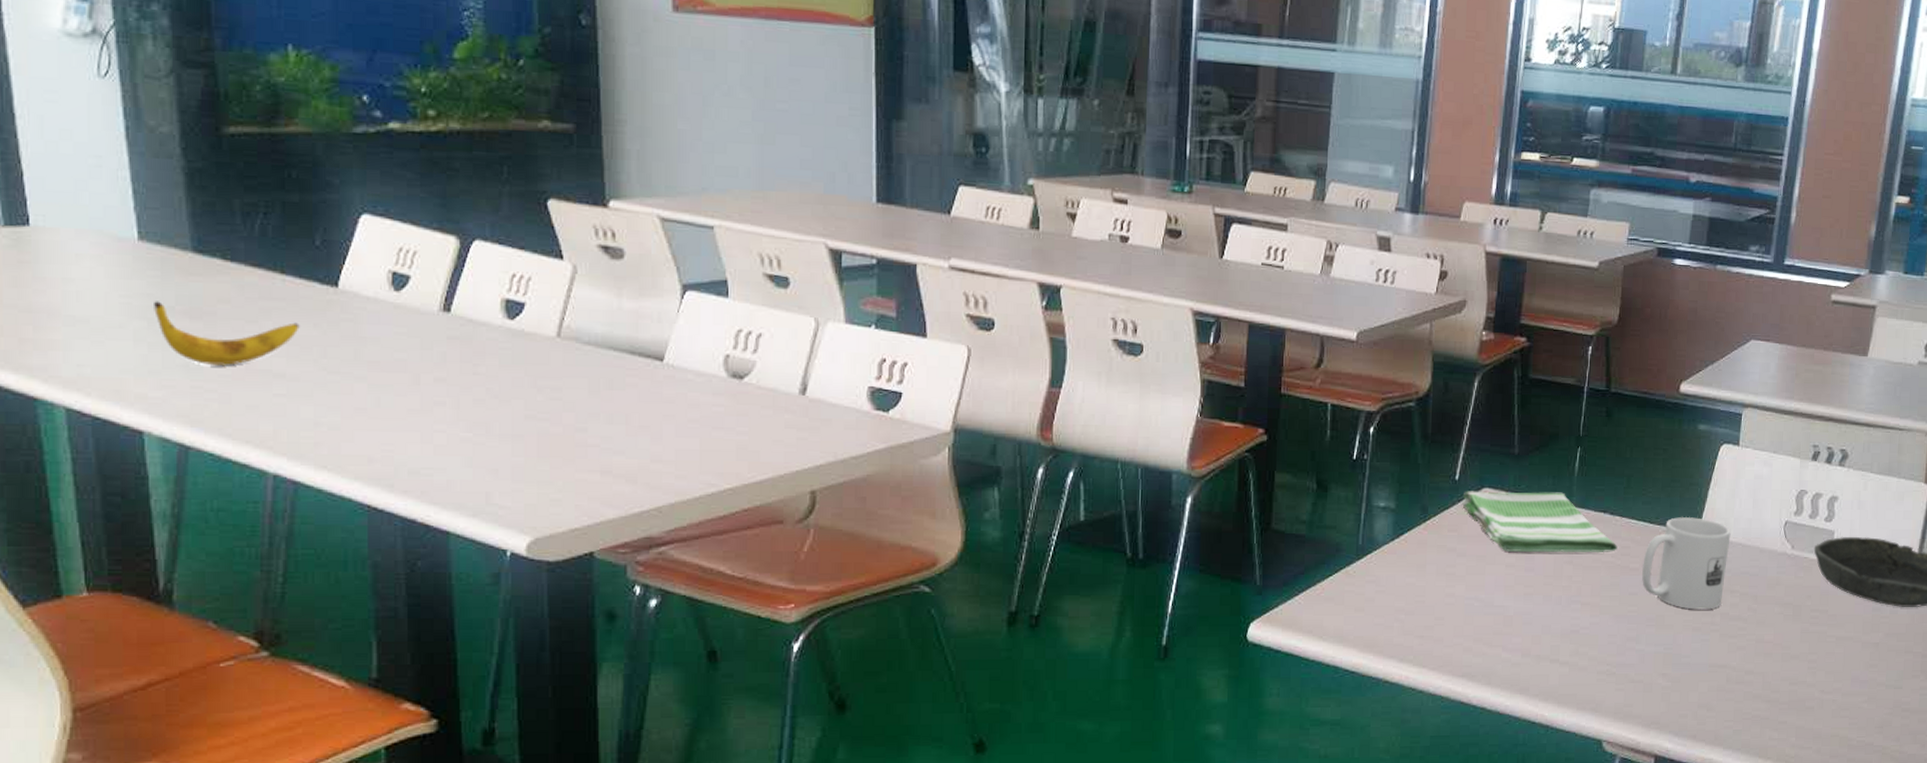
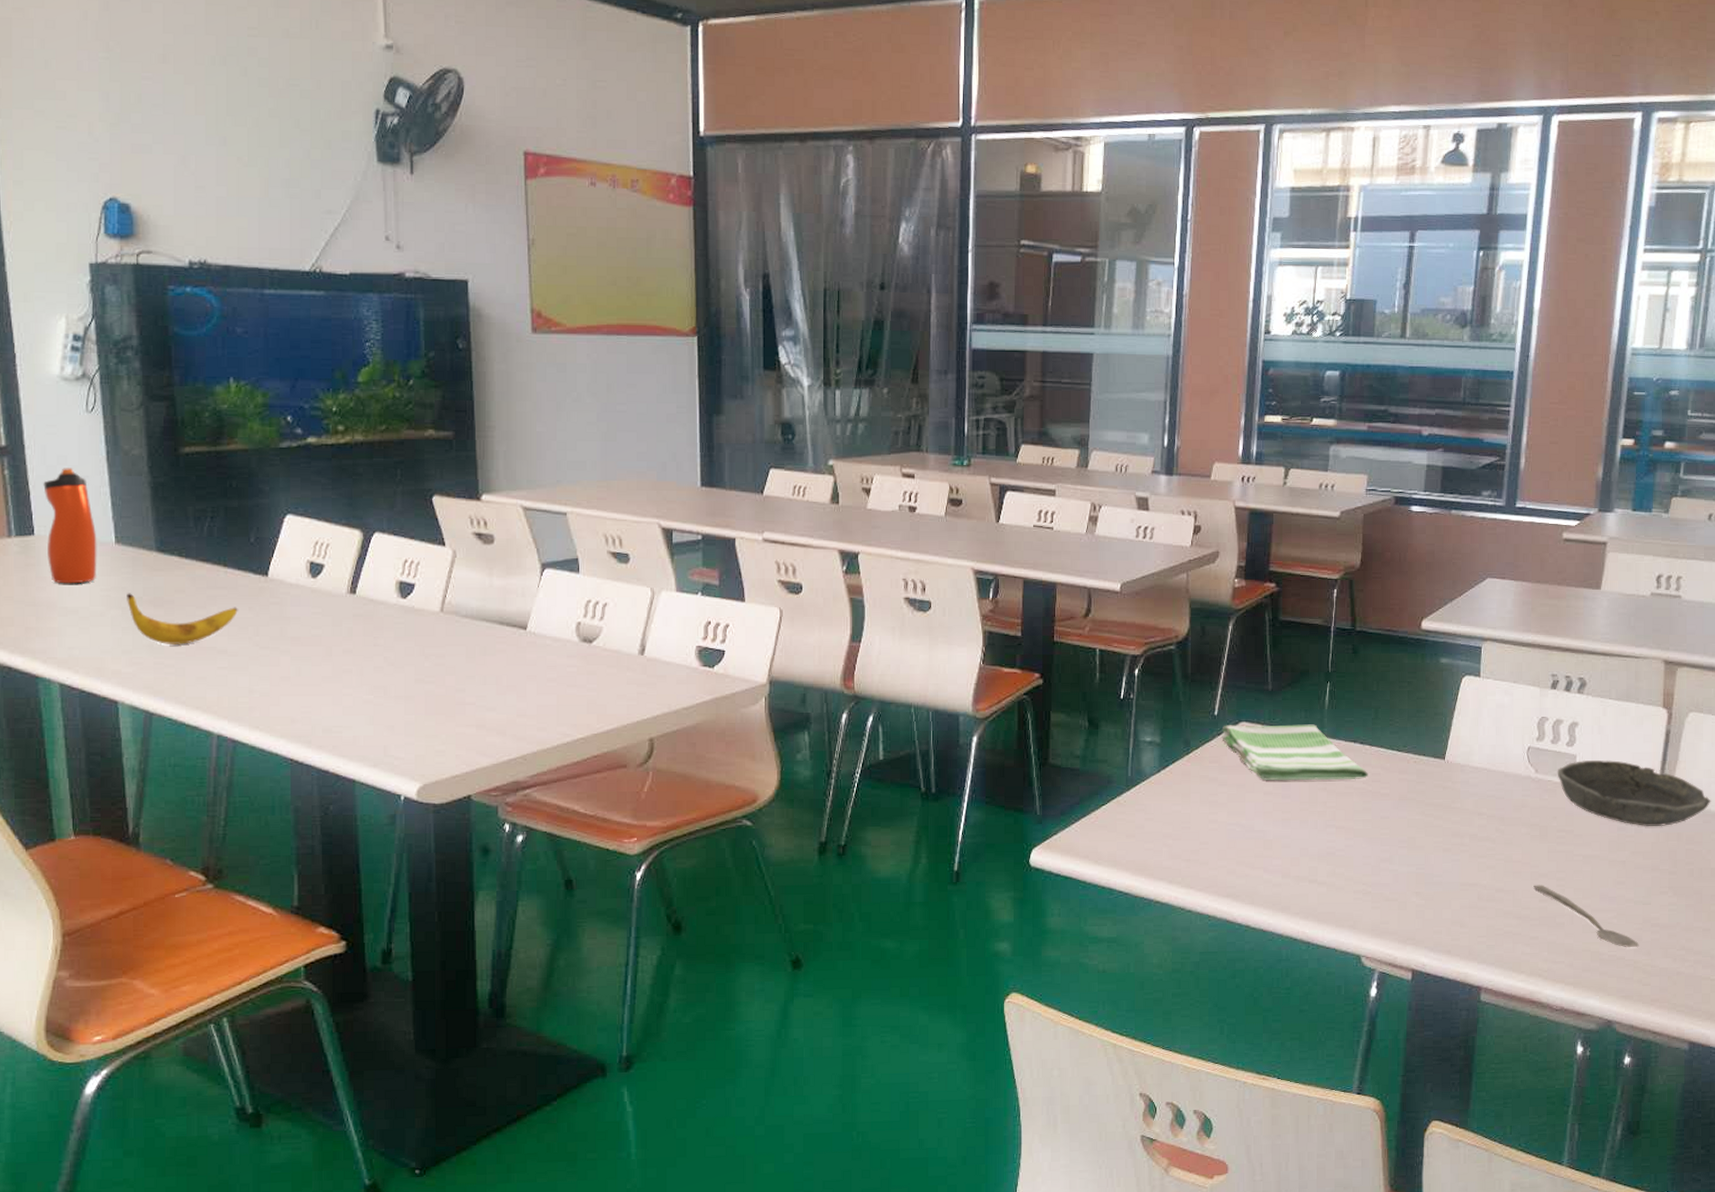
water bottle: none [41,144,114,288] -> present [43,468,97,584]
mug: present [1642,516,1731,610] -> none [1393,744,1476,832]
spoon: none [1784,667,1888,733] -> present [1533,885,1639,947]

